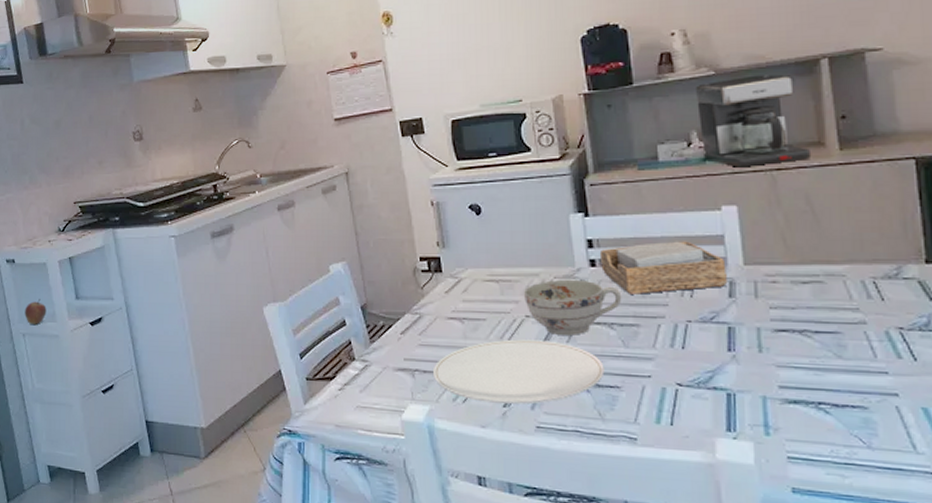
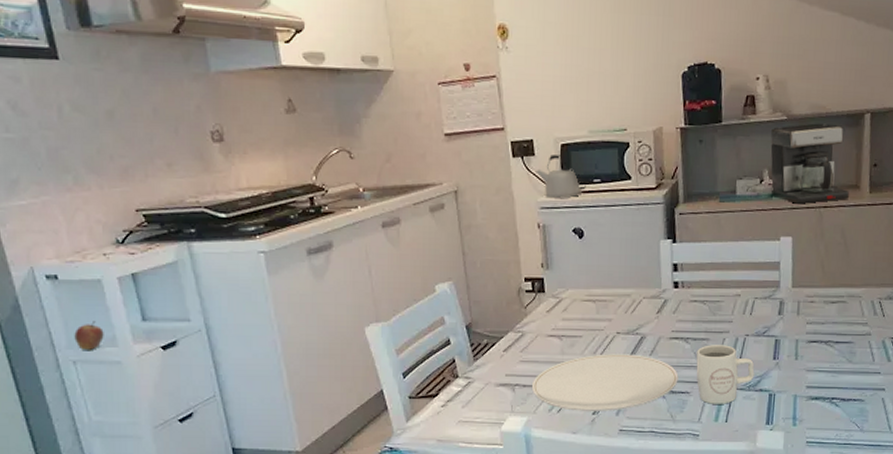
kettle: none [426,131,481,176] -> present [536,154,586,199]
teacup: present [523,279,622,335] -> none [616,299,697,349]
napkin holder: present [599,241,727,294] -> none [682,266,779,313]
mug: none [625,331,704,403] -> present [696,345,755,404]

